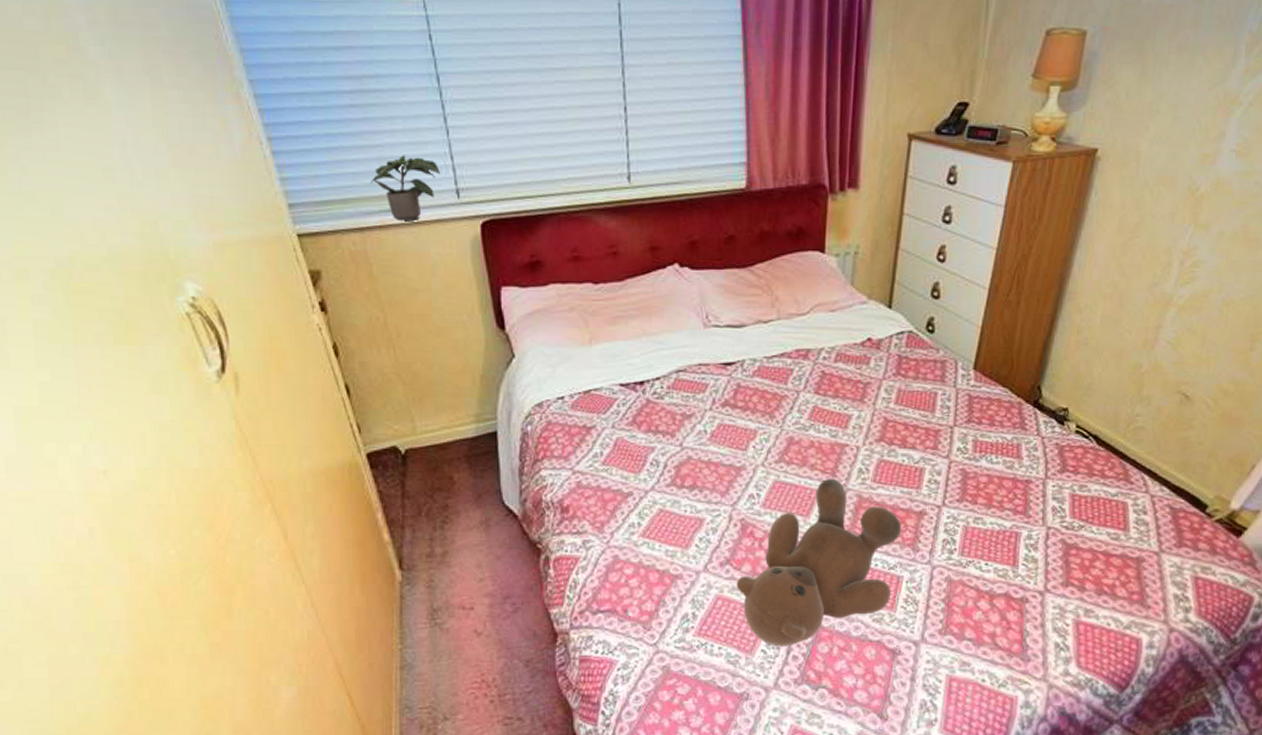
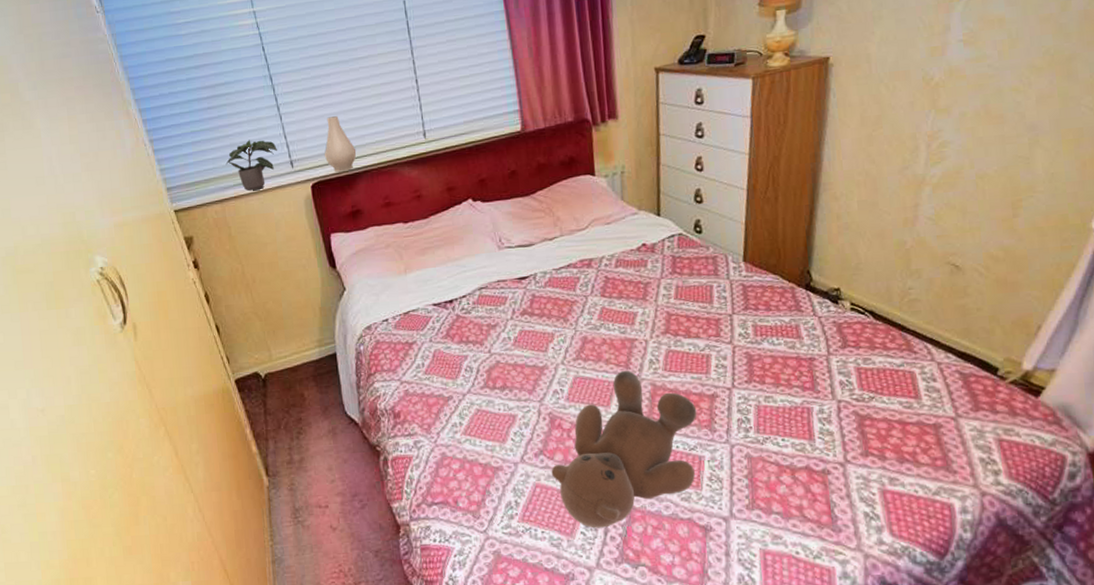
vase: none [500,139,542,211] -> present [324,116,357,172]

